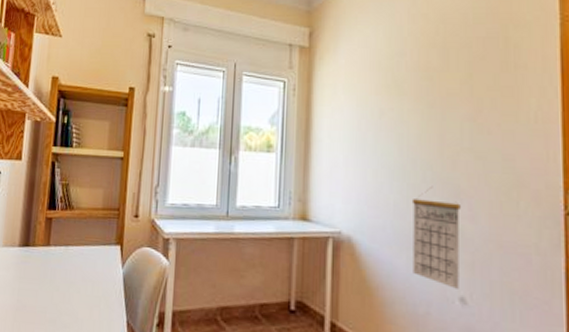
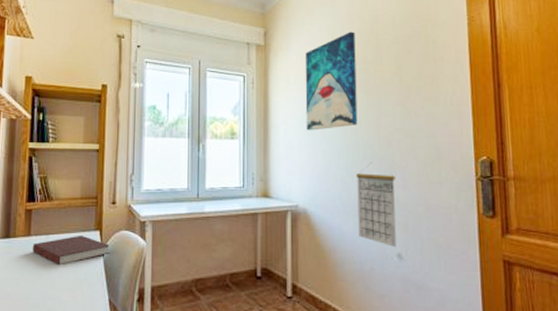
notebook: none [50,248,130,280] -> present [32,235,110,266]
wall art: none [354,32,417,147] -> present [305,31,358,131]

